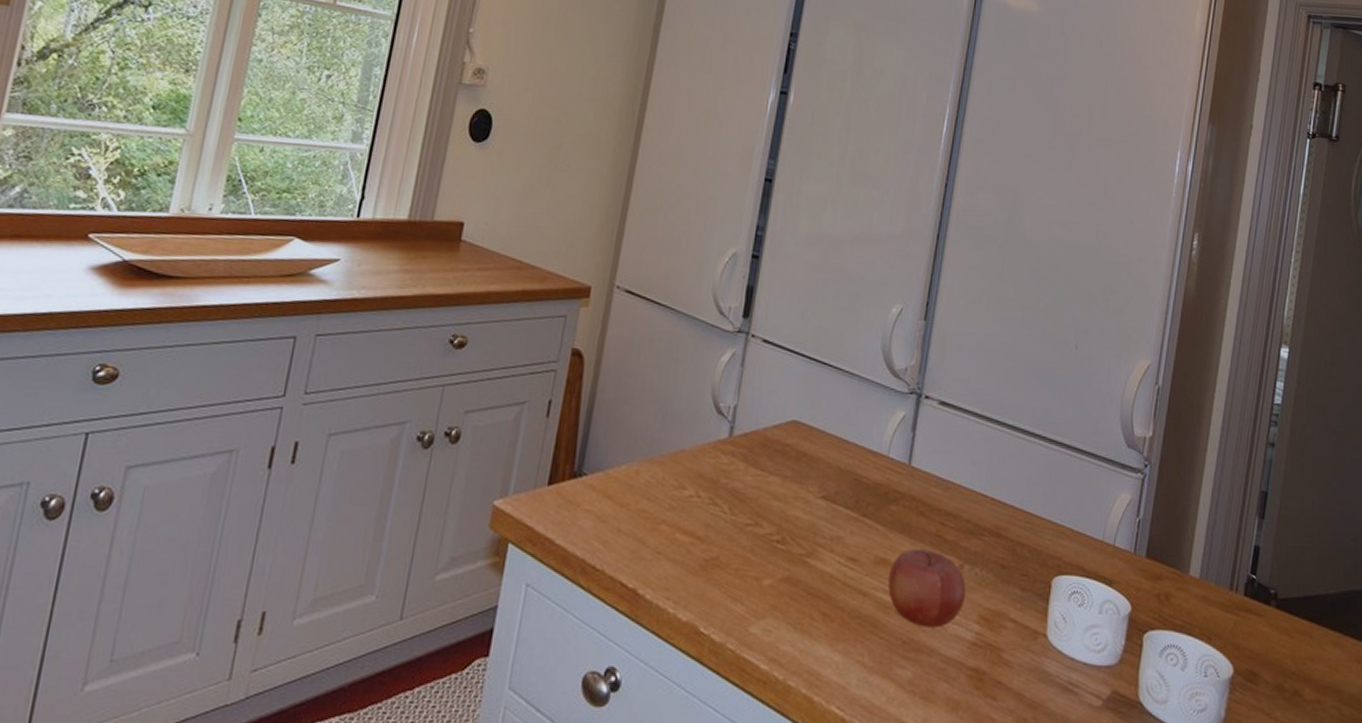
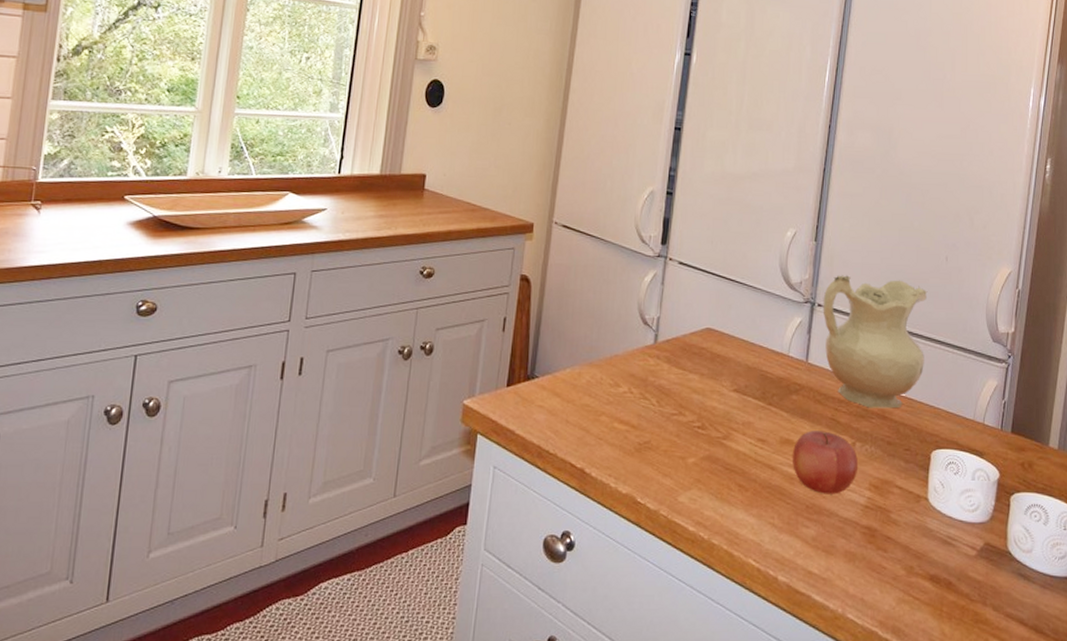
ceramic pitcher: none [930,361,1054,524] -> present [823,275,928,409]

